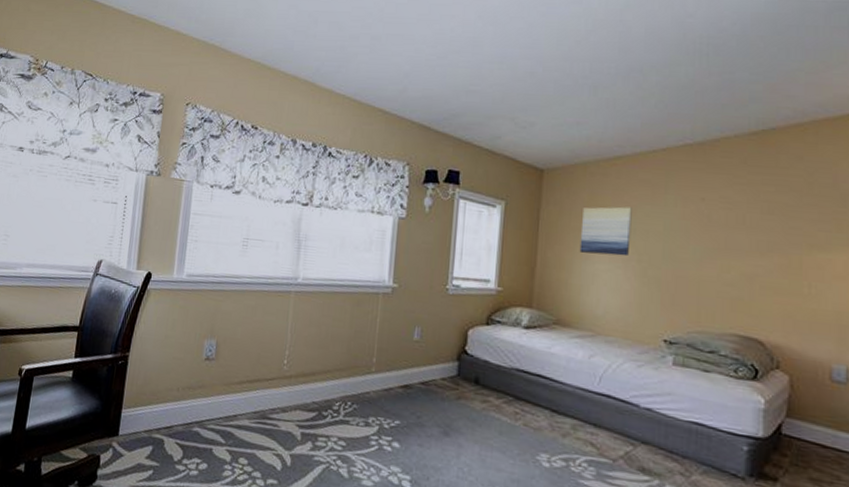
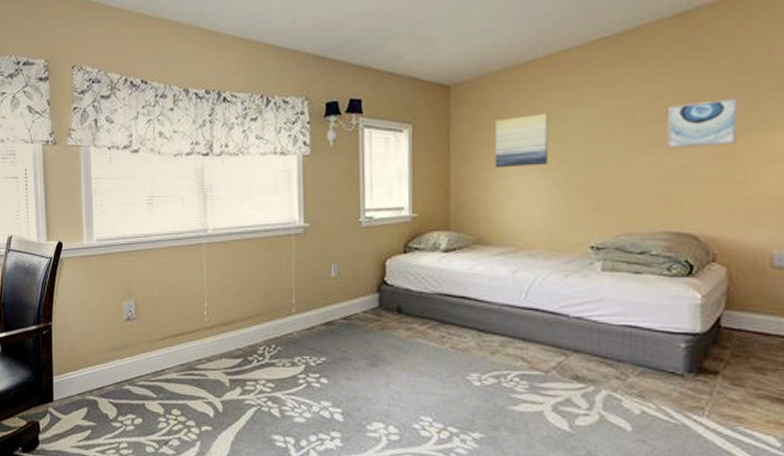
wall art: none [740,215,805,259] -> present [667,99,738,148]

